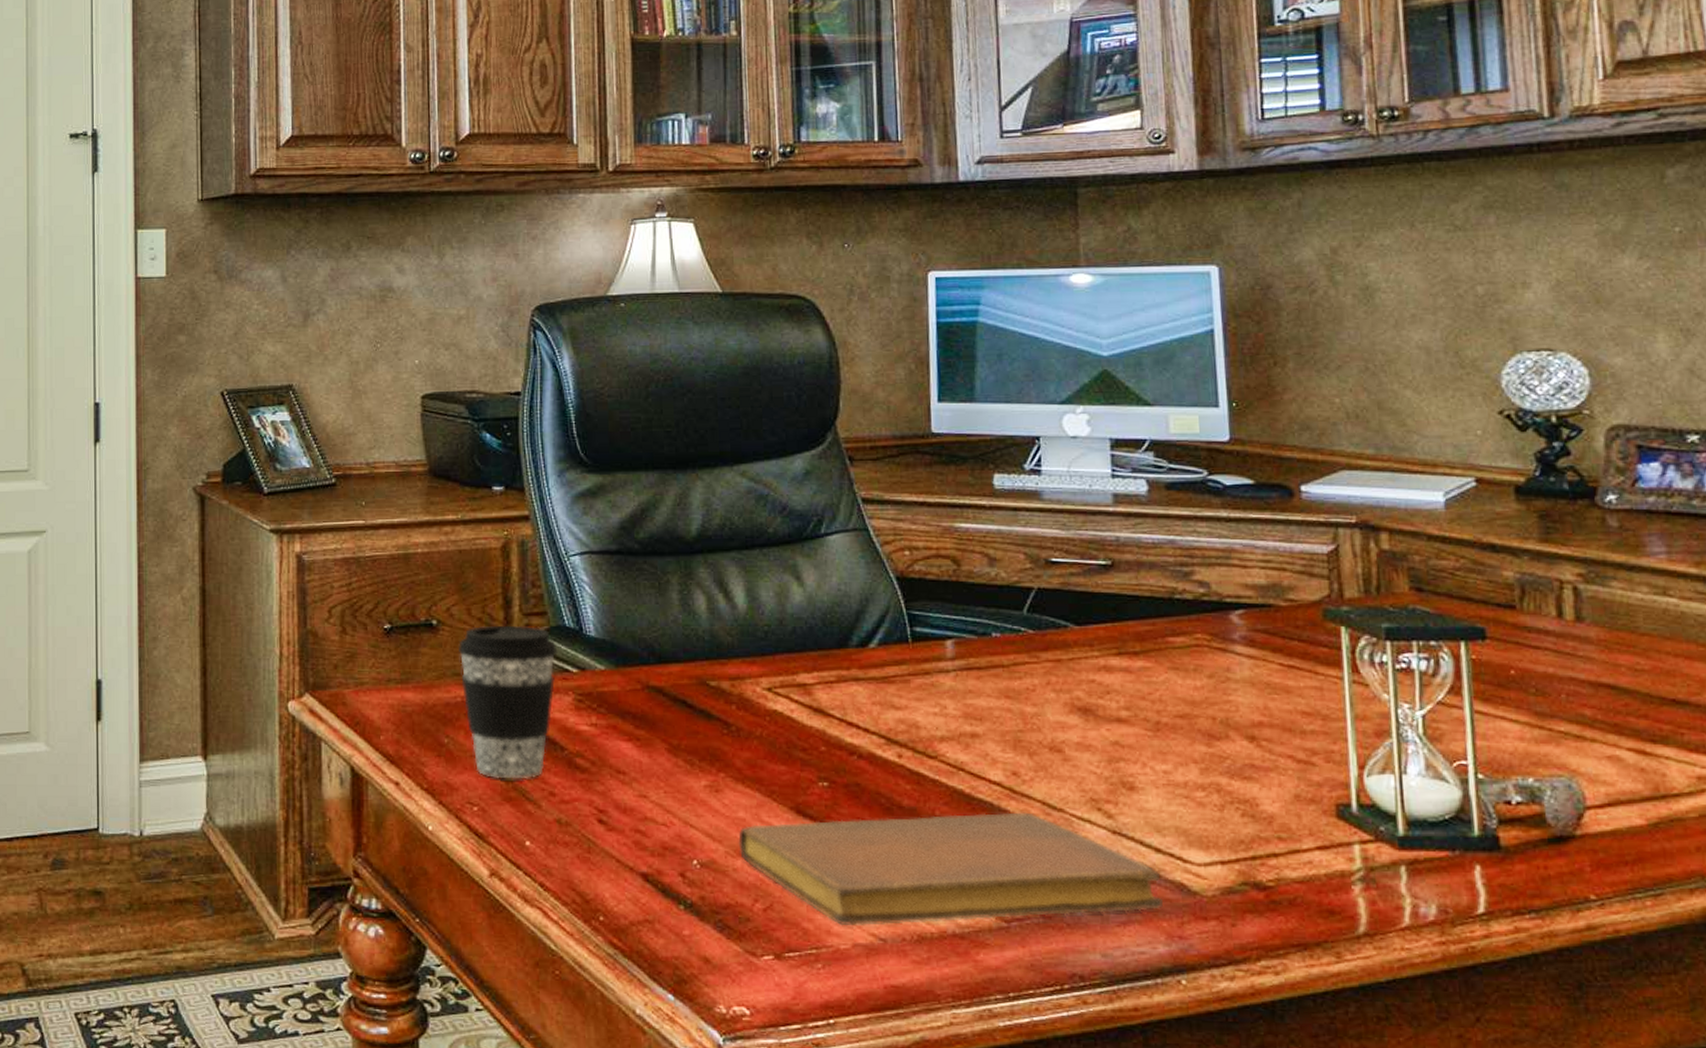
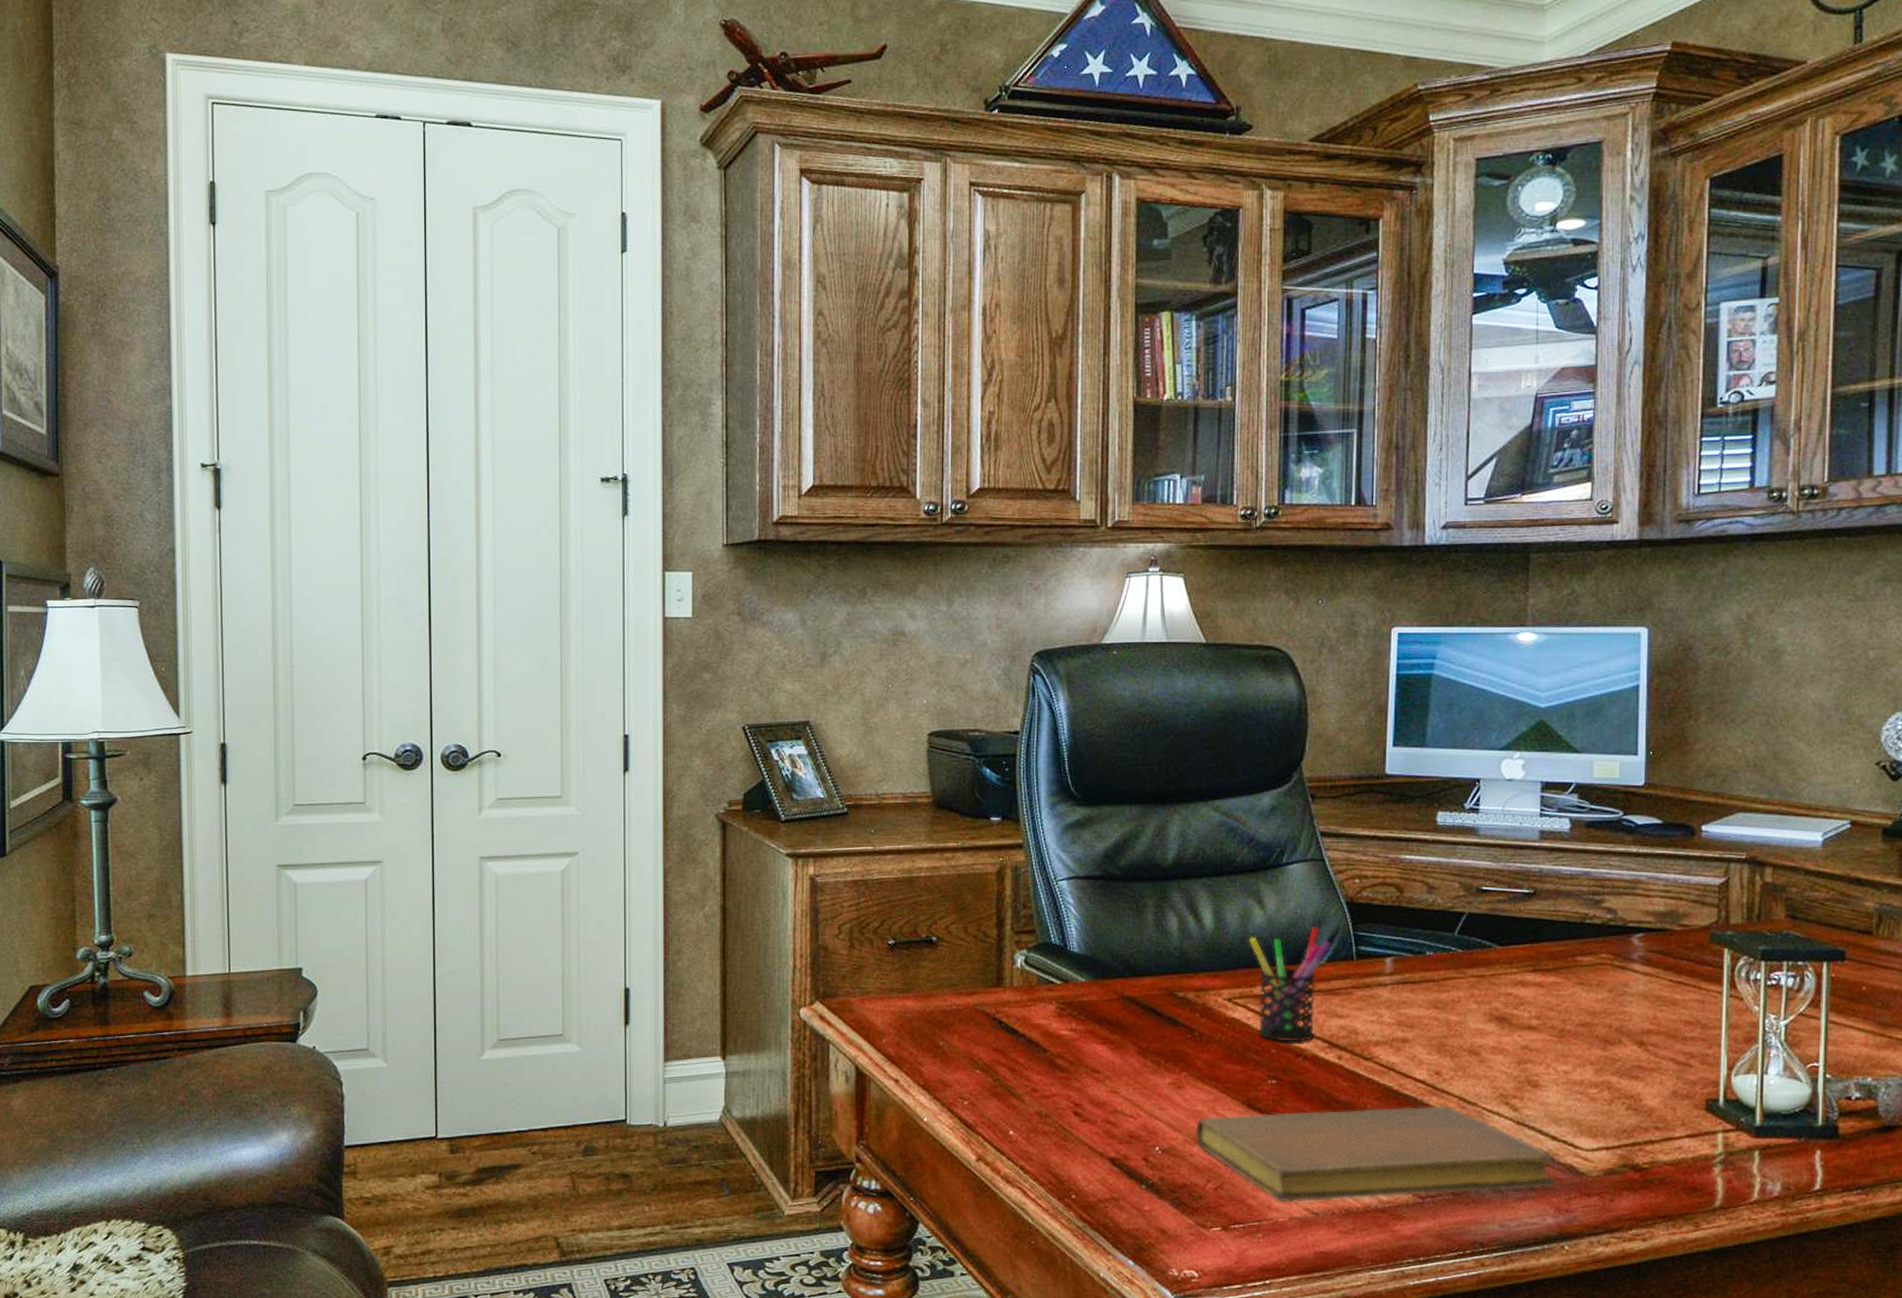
coffee cup: present [458,625,558,779] -> none [955,942,1044,1077]
pen holder: none [788,605,882,738] -> present [1249,927,1331,1042]

